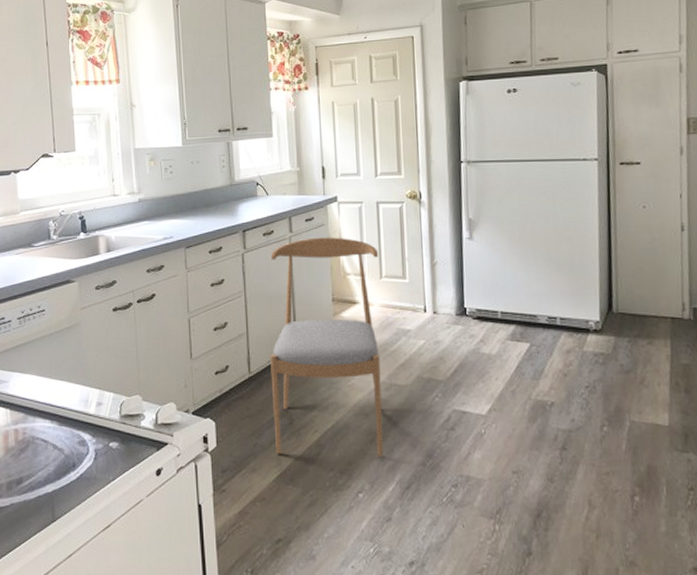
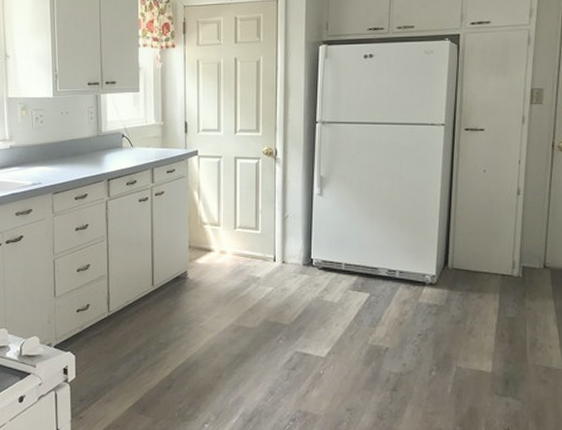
dining chair: present [270,237,383,457] -> none [128,188,234,392]

